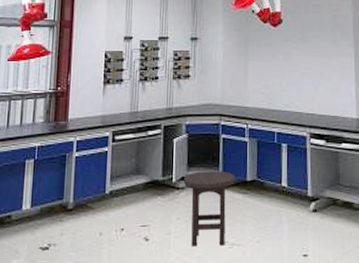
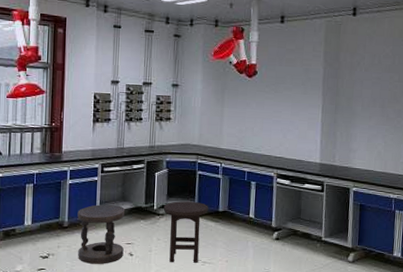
stool: none [84,180,140,254] -> present [77,204,126,264]

